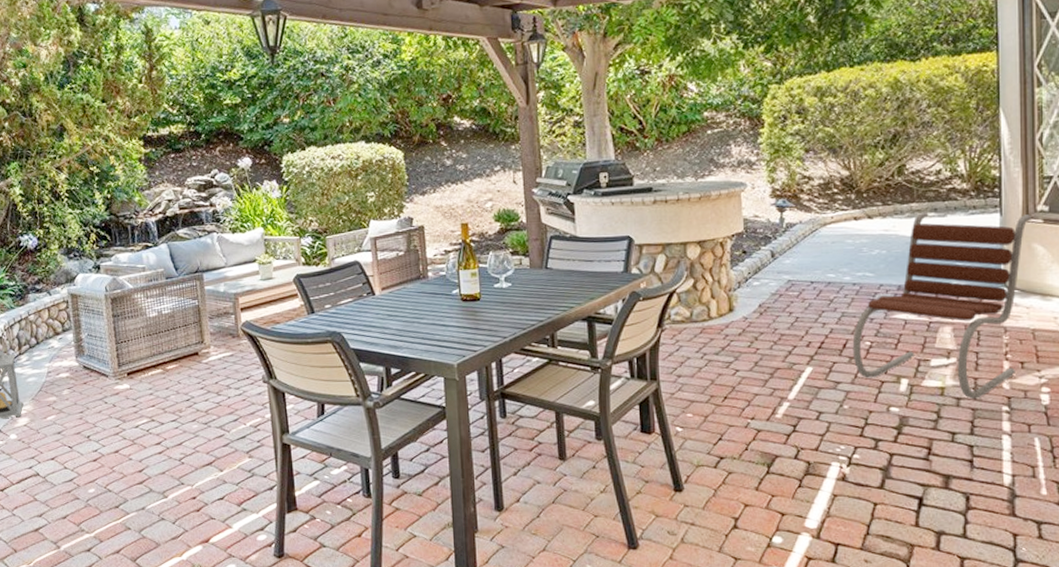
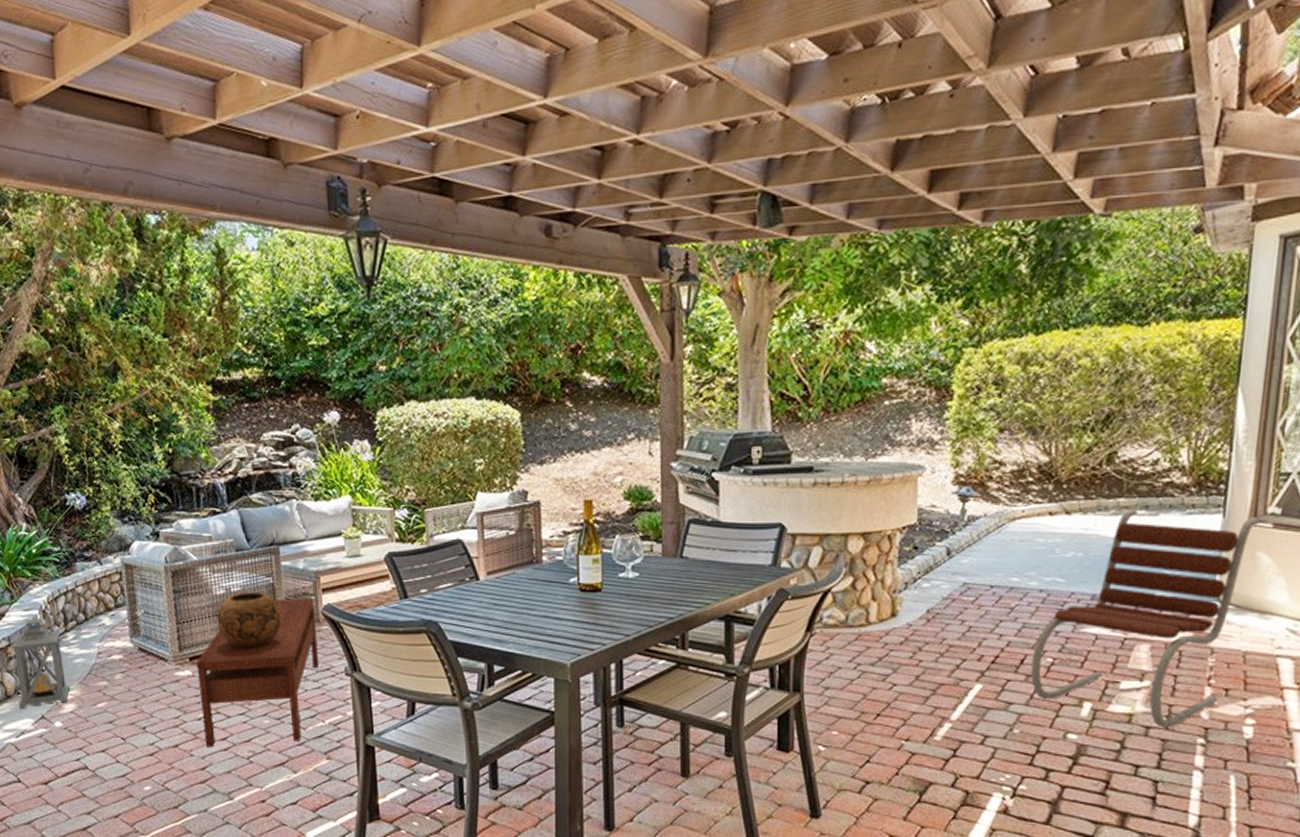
coffee table: none [132,315,240,452] -> present [195,597,319,748]
decorative bowl: none [150,314,207,363] -> present [217,593,282,649]

